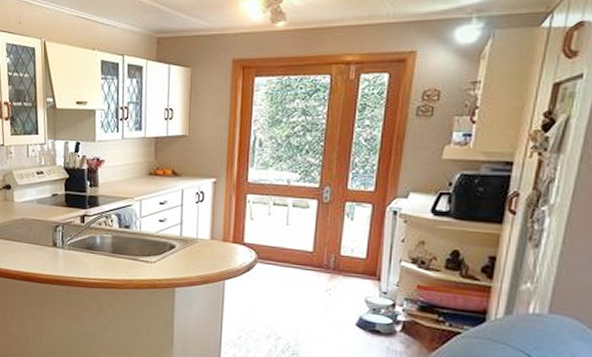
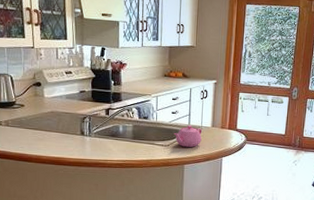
teapot: none [161,237,198,266] -> present [174,125,202,148]

